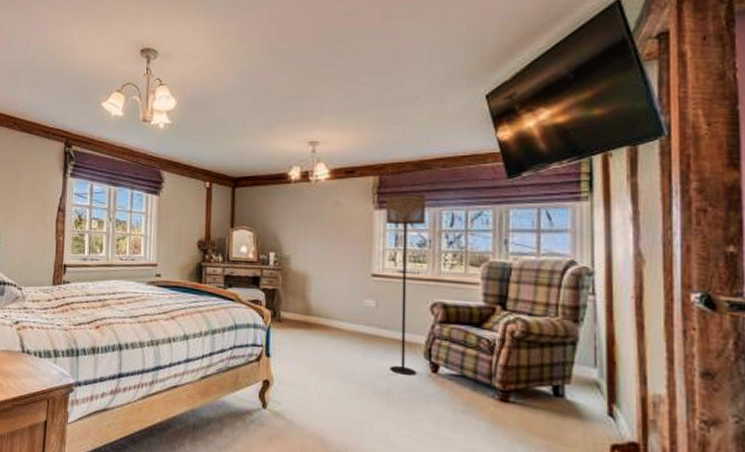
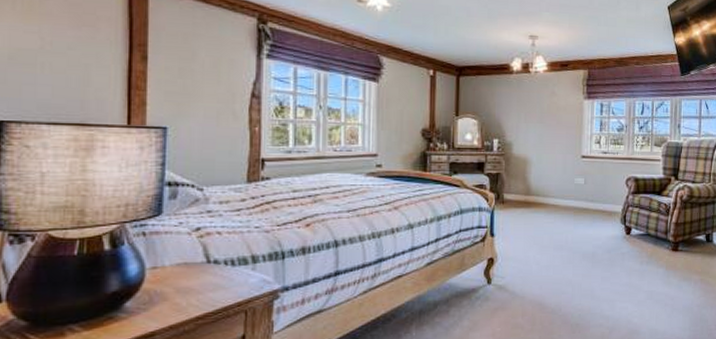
floor lamp: present [386,194,425,375] -> none [593,86,623,239]

